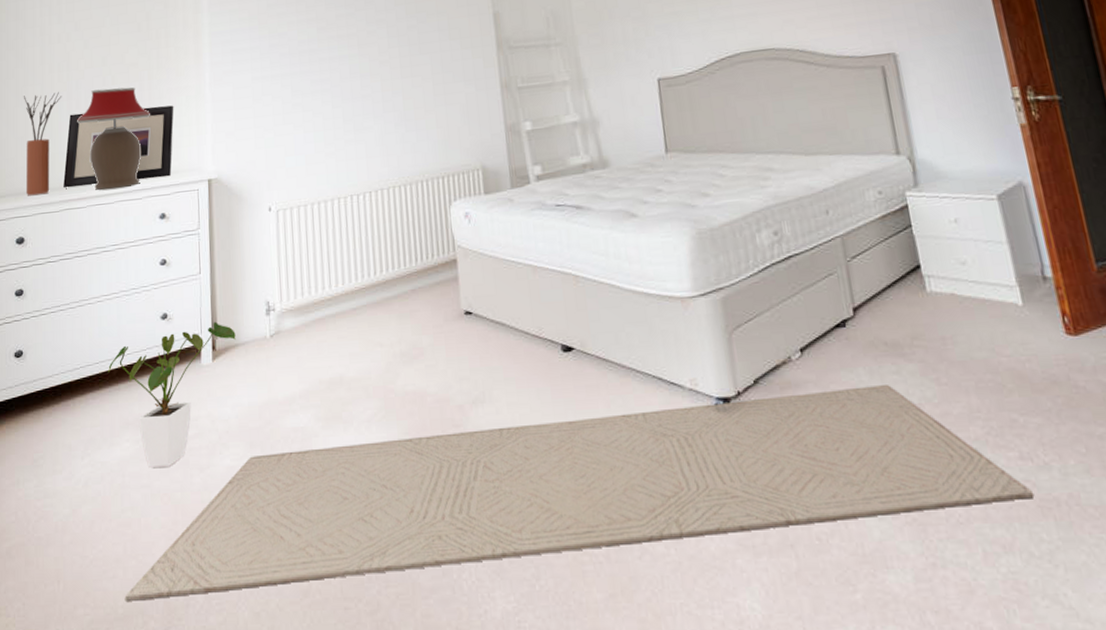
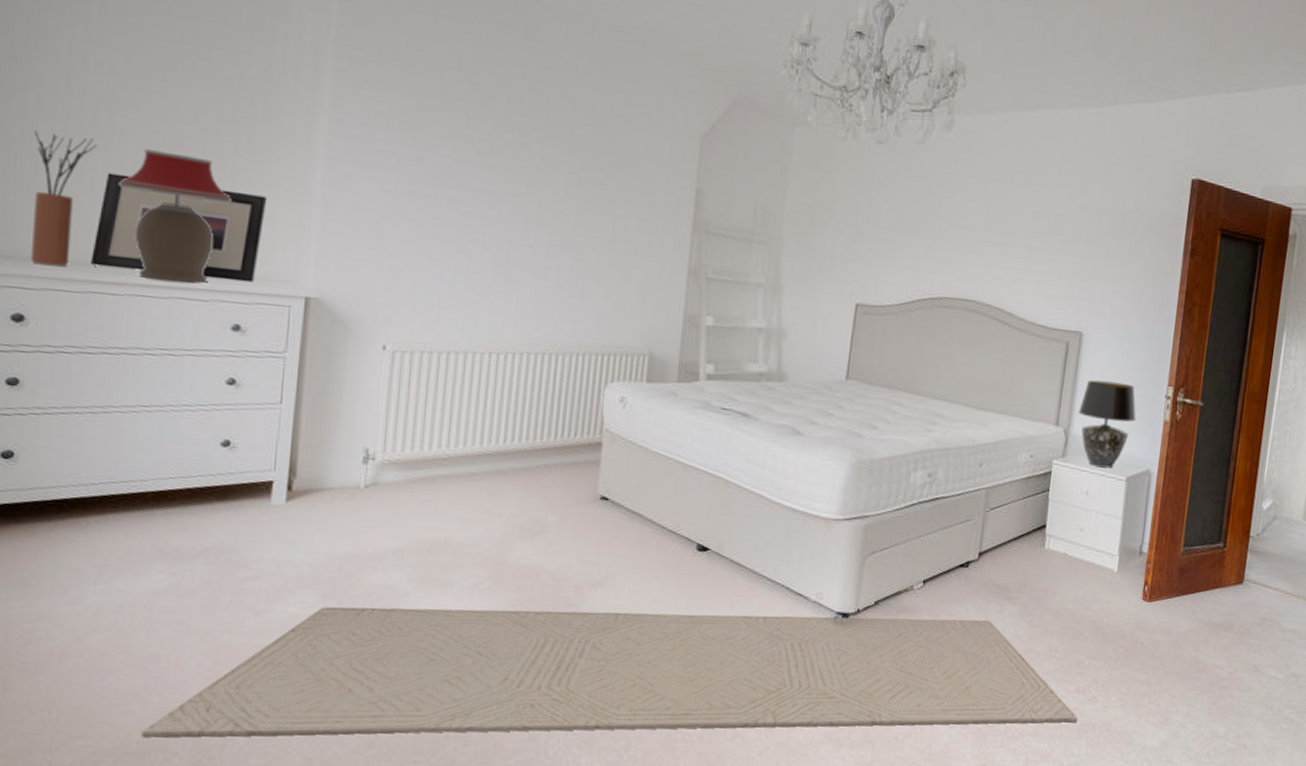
house plant: present [108,321,236,468] -> none [140,459,320,606]
table lamp: none [917,94,987,191] -> present [1078,380,1136,469]

